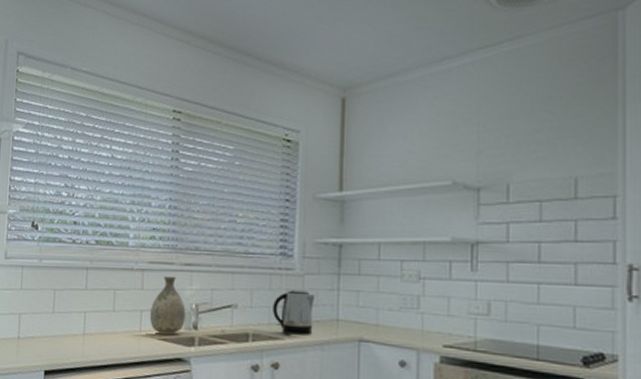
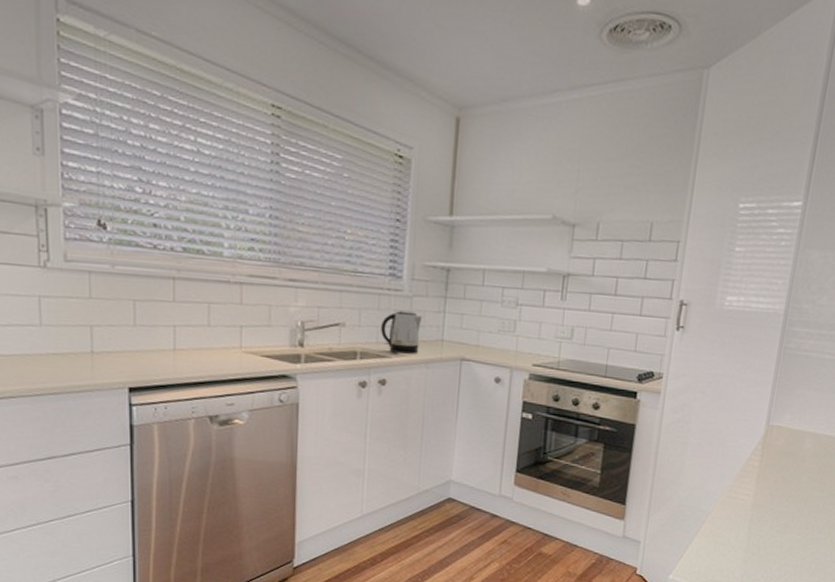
vase: present [149,275,186,335] -> none [250,290,291,352]

